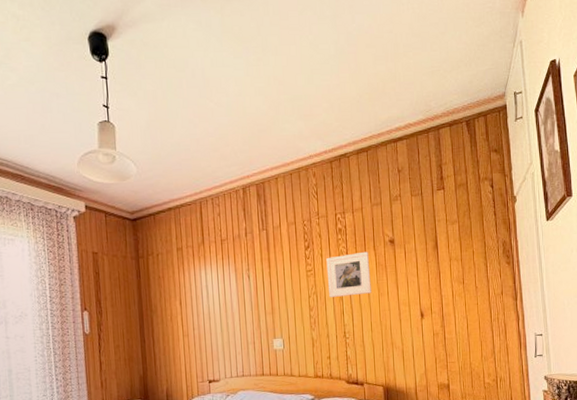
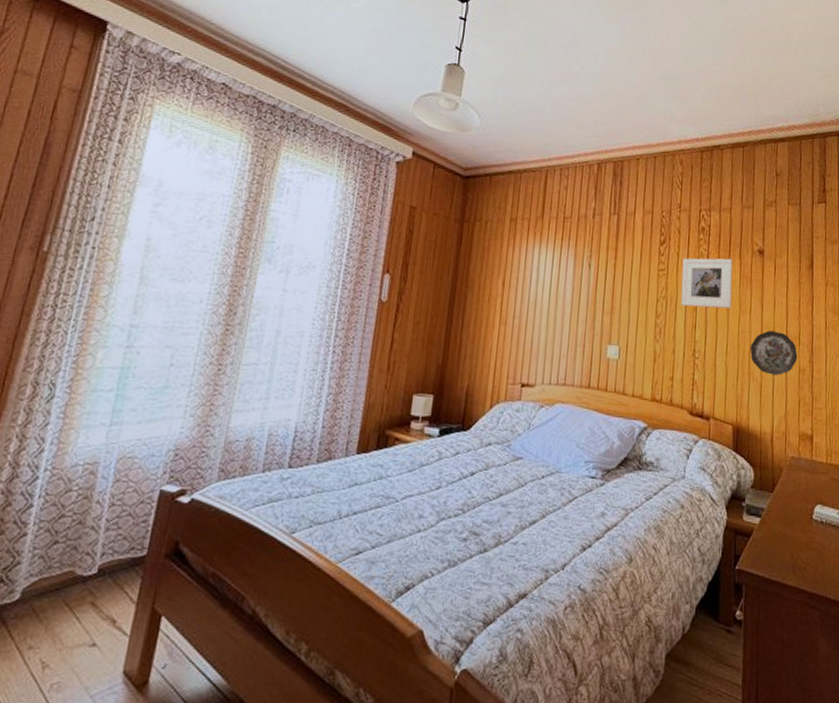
decorative plate: none [391,306,432,342] -> present [750,330,798,376]

